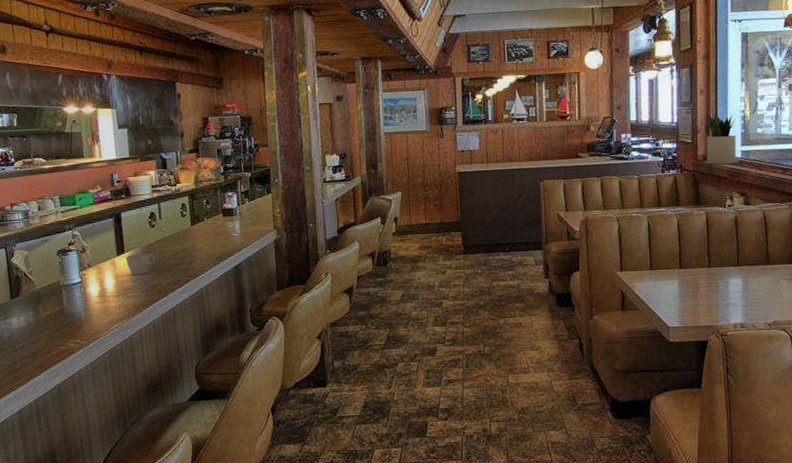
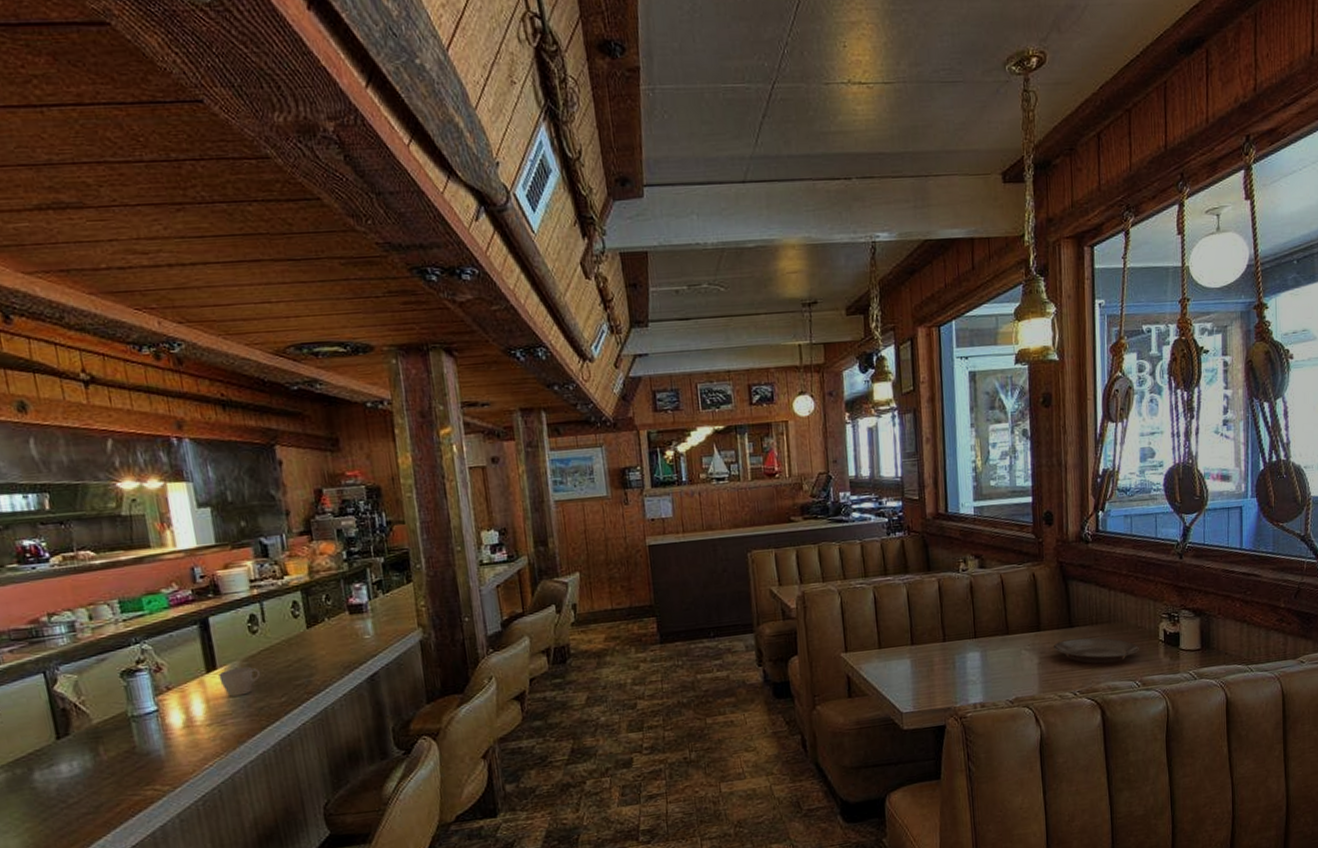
planter: present [703,114,739,166] -> none [932,465,972,525]

